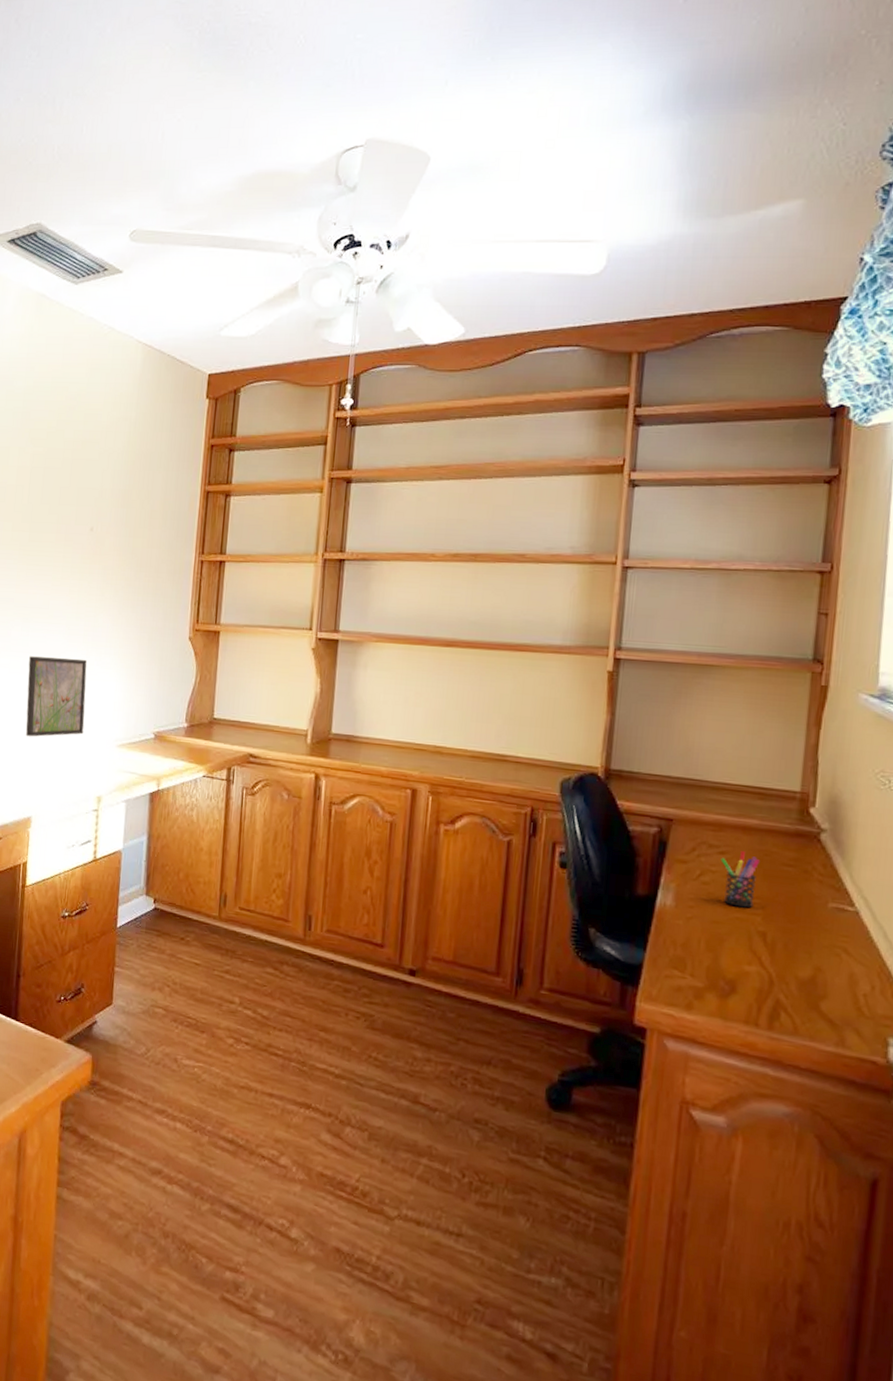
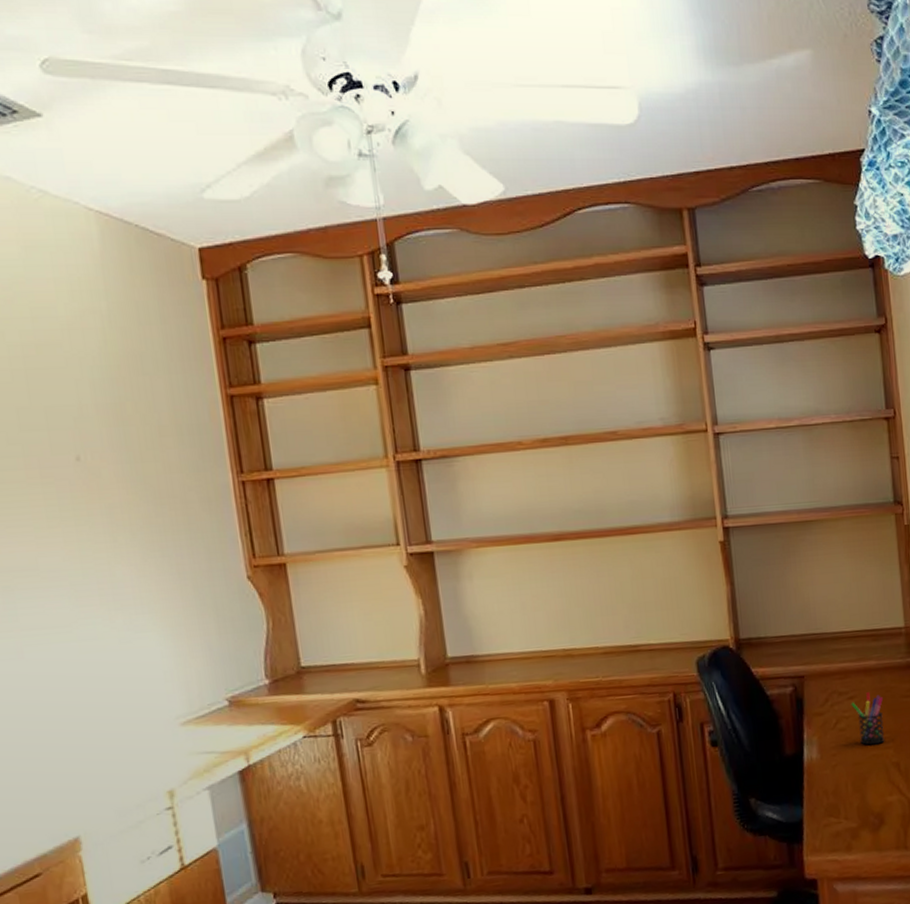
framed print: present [26,656,87,737] -> none [25,625,130,738]

